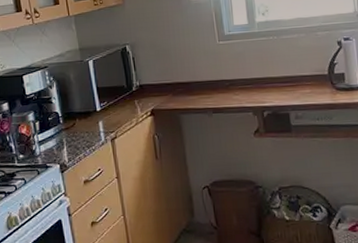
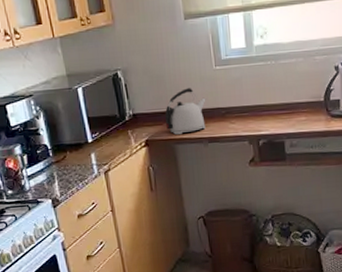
kettle: none [170,61,210,105] -> present [165,88,206,135]

